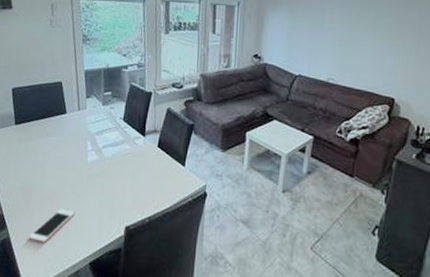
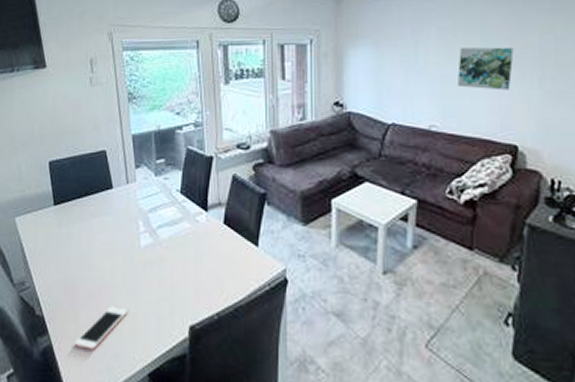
wall art: none [352,18,399,55] -> present [457,47,514,91]

